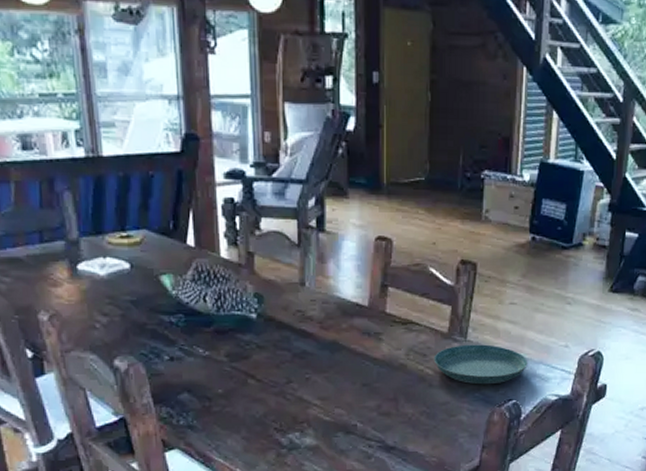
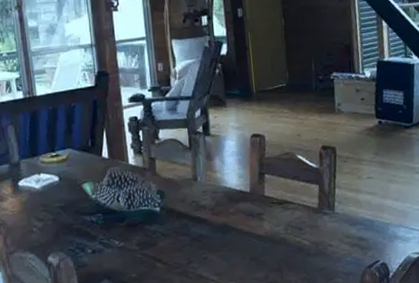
saucer: present [433,344,528,385] -> none [308,214,389,250]

